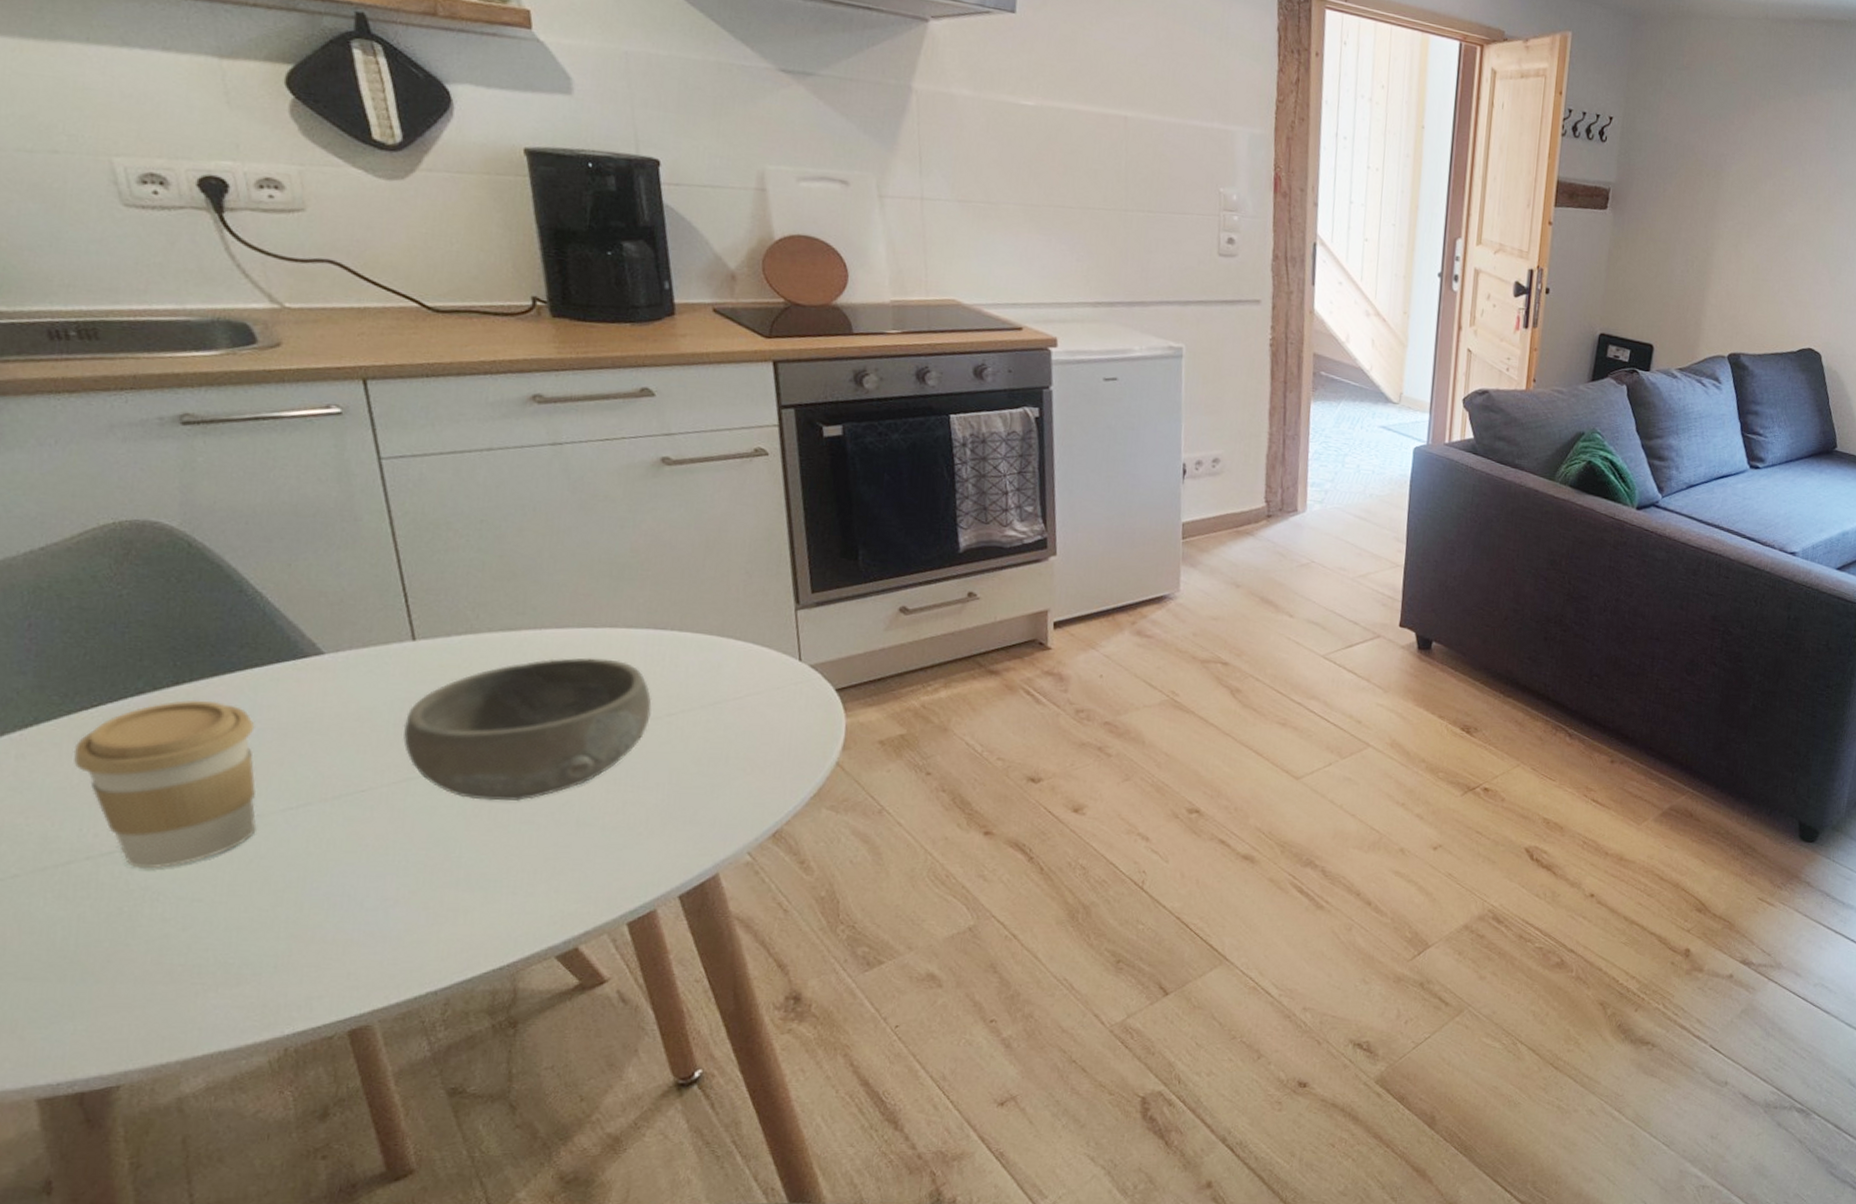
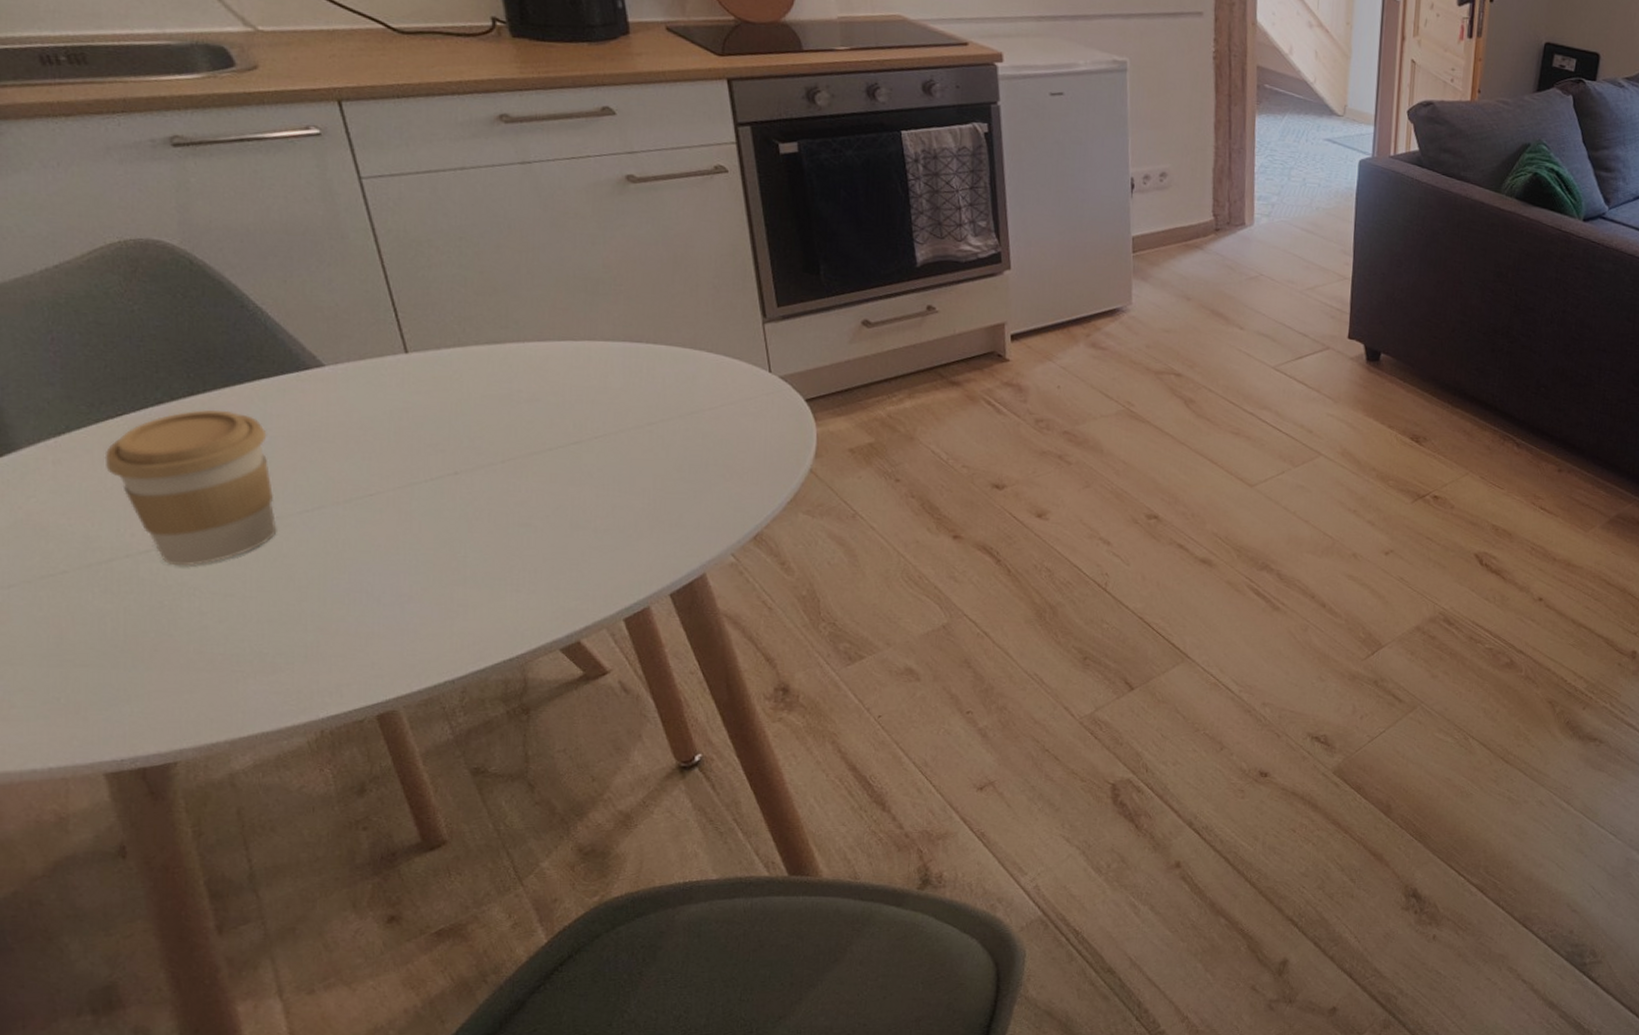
bowl: present [403,657,652,802] -> none [403,369,633,506]

